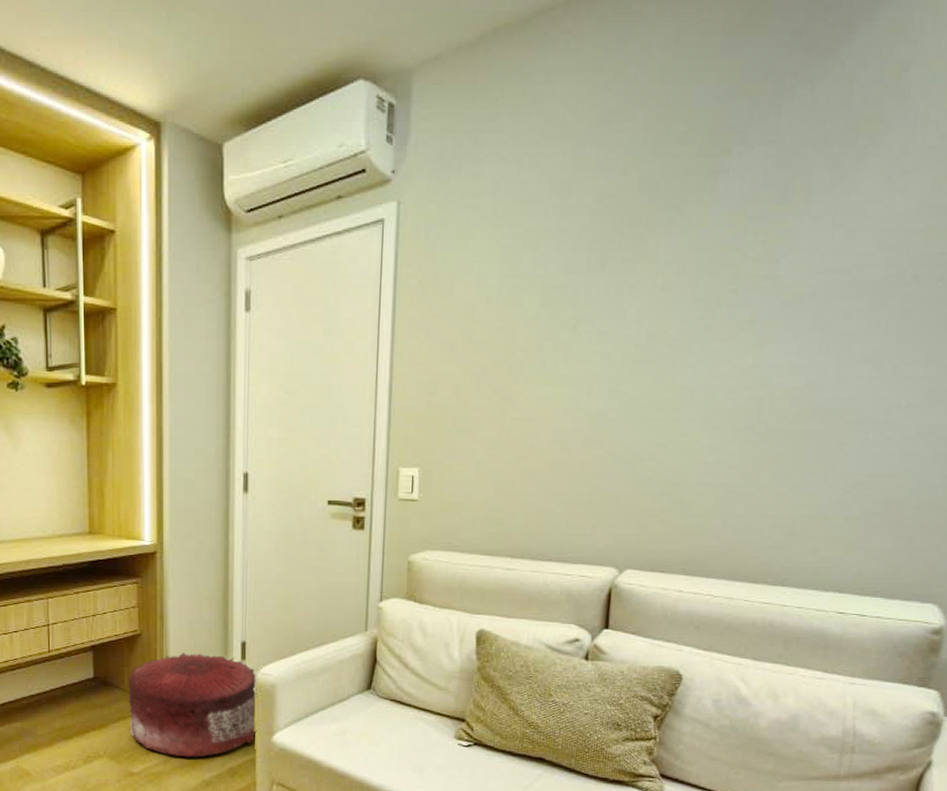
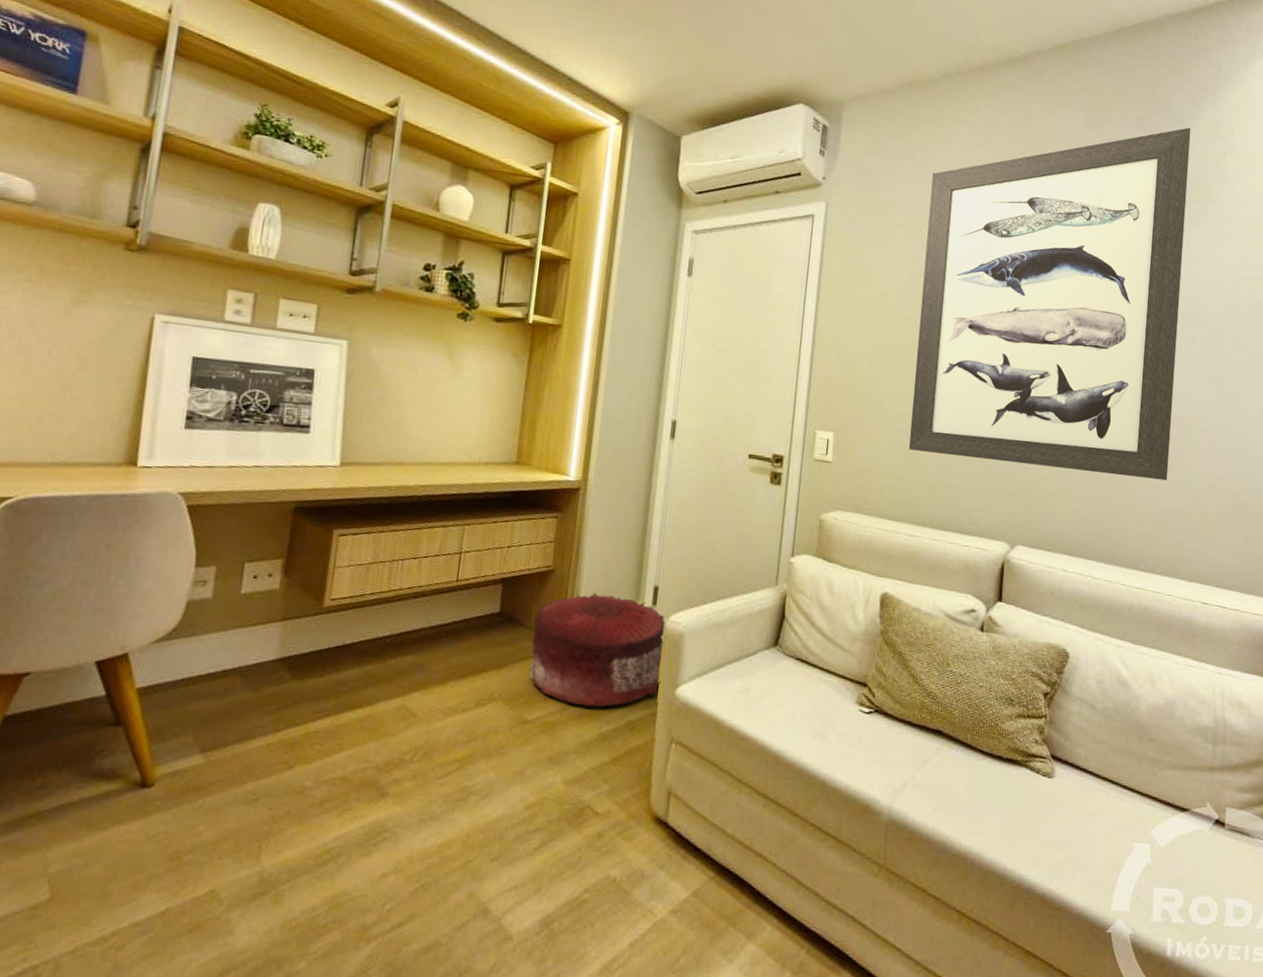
wall art: none [503,33,865,484] -> present [909,127,1191,481]

